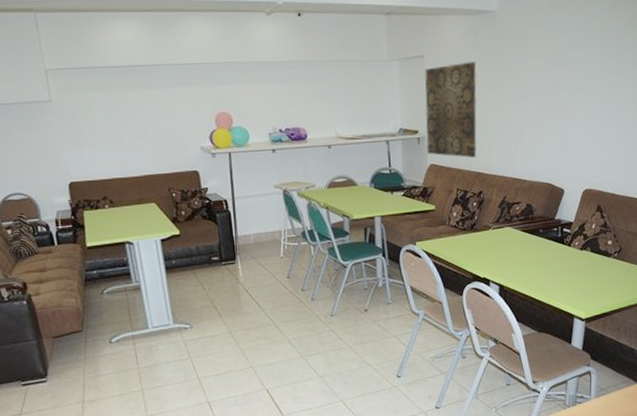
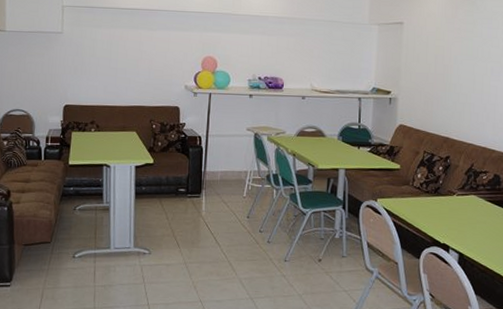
wall art: present [425,61,477,158] -> none [397,32,454,123]

